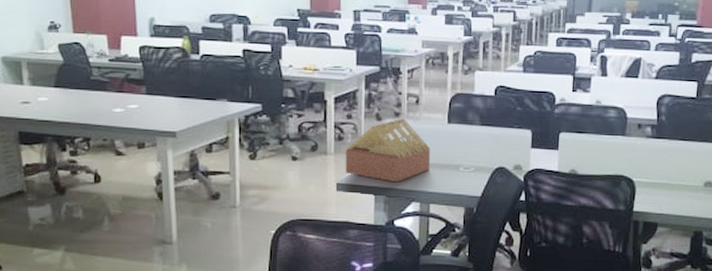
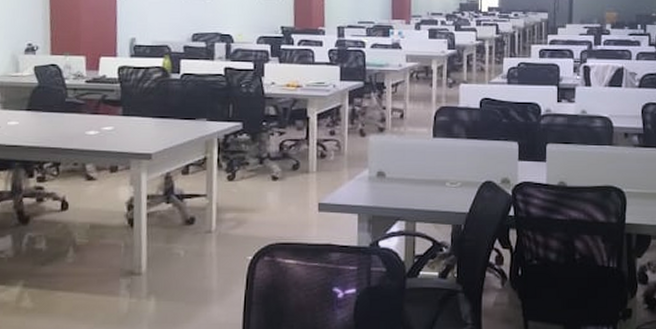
architectural model: present [345,117,431,183] -> none [327,133,416,201]

